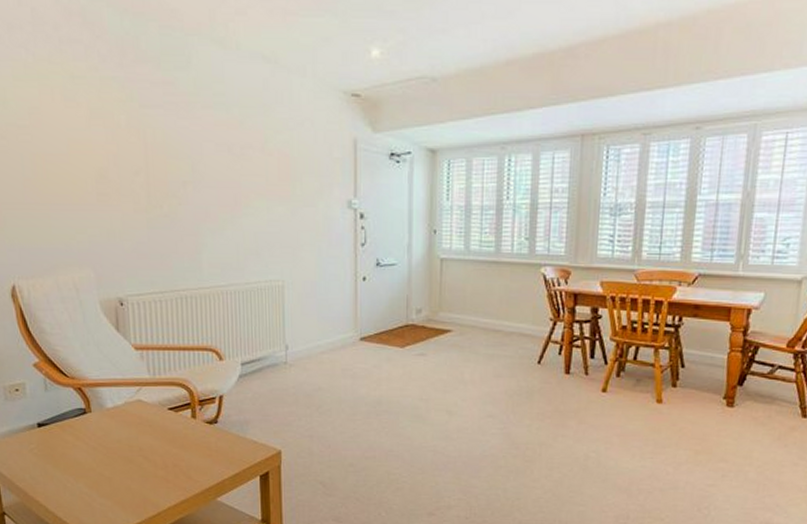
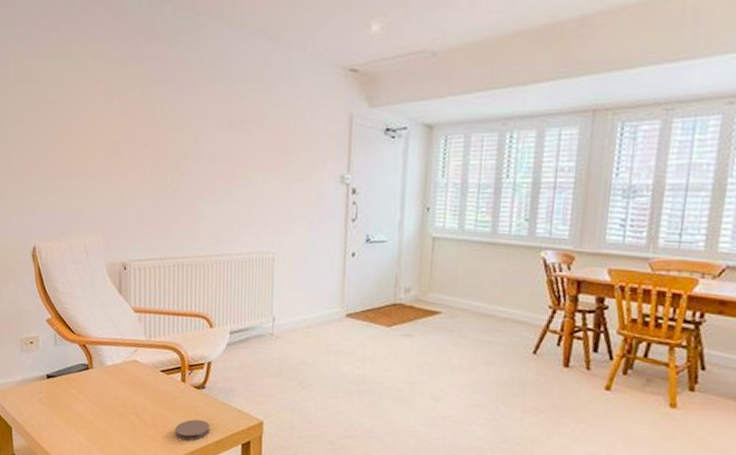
coaster: none [188,454,226,478] -> present [175,419,210,441]

